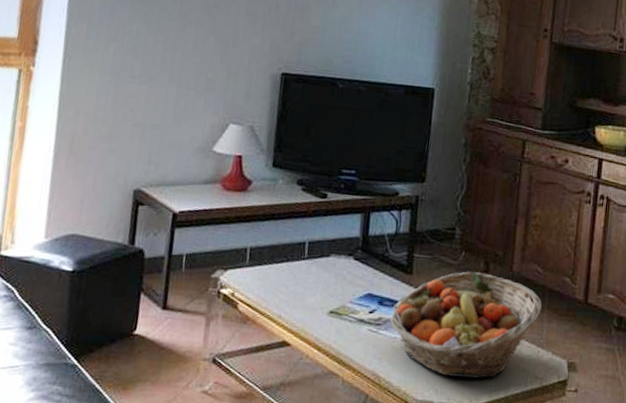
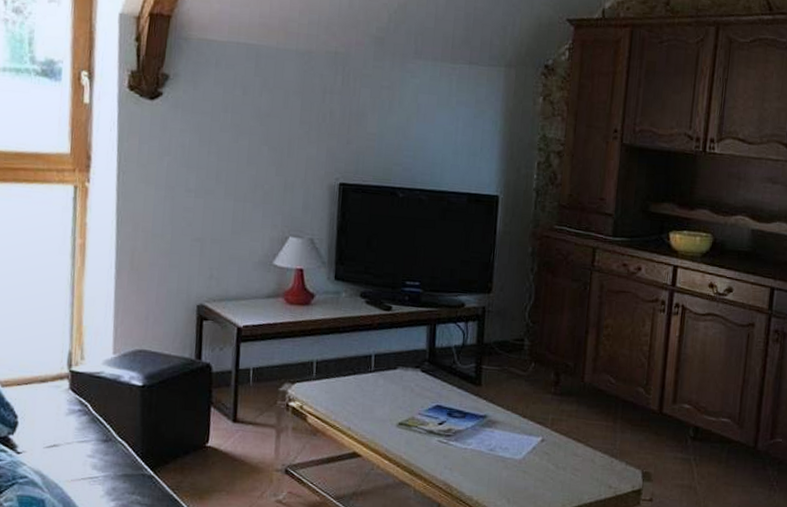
fruit basket: present [389,271,542,379] -> none [459,382,615,488]

